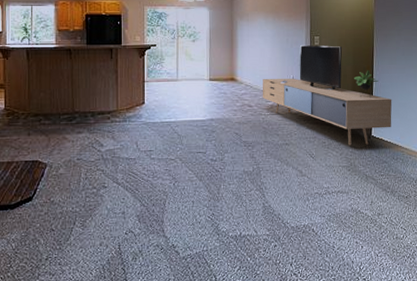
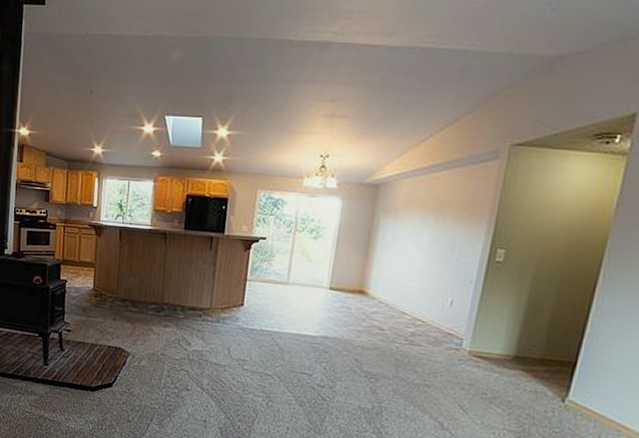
media console: present [262,44,392,145] -> none [400,258,617,410]

